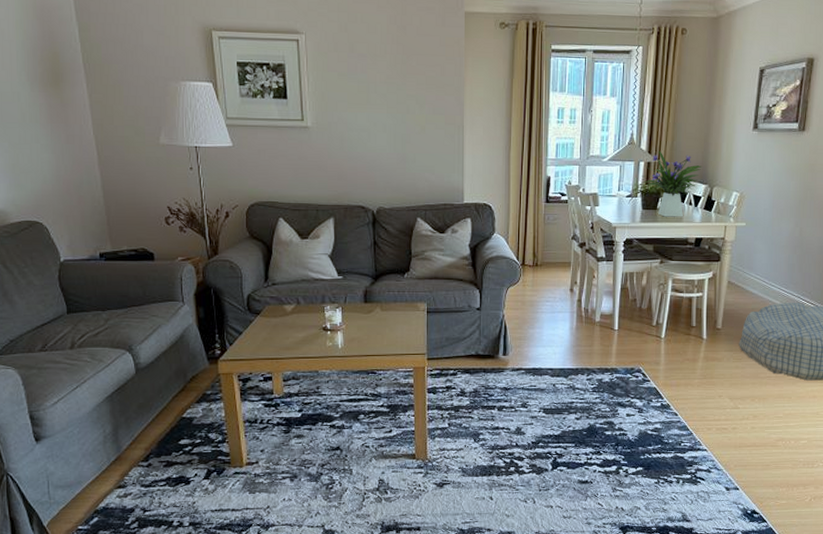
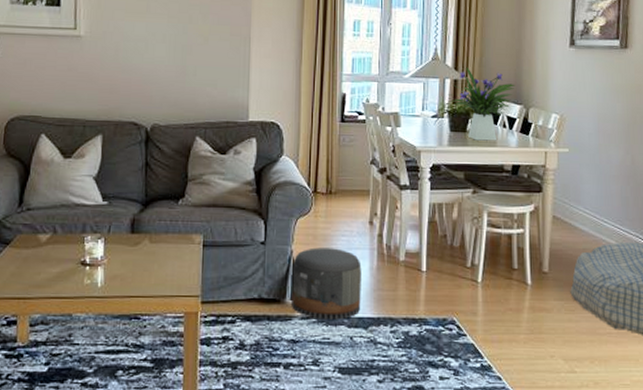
pouf: none [504,312,563,371] -> present [292,247,362,320]

